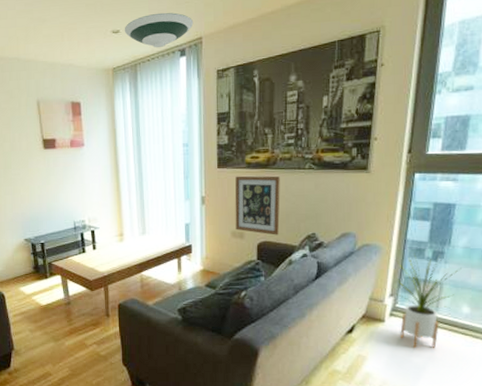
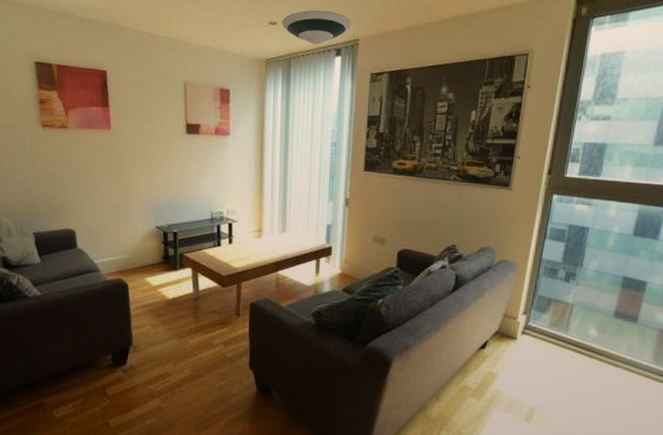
wall art: present [235,175,280,235] -> none [377,180,425,244]
house plant: present [395,253,462,348] -> none [528,273,591,369]

